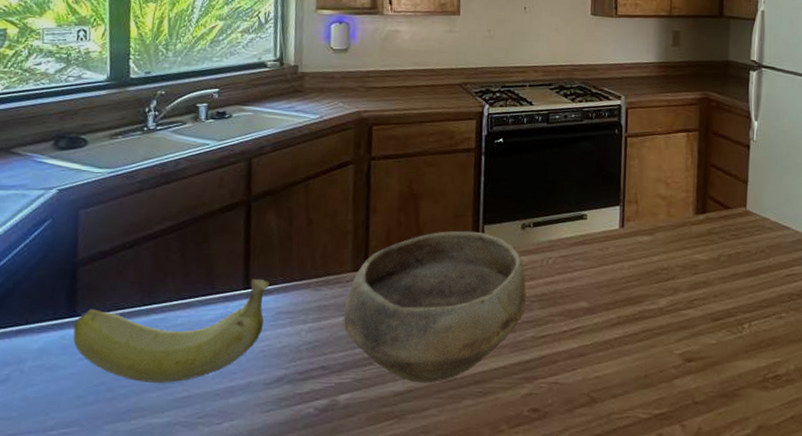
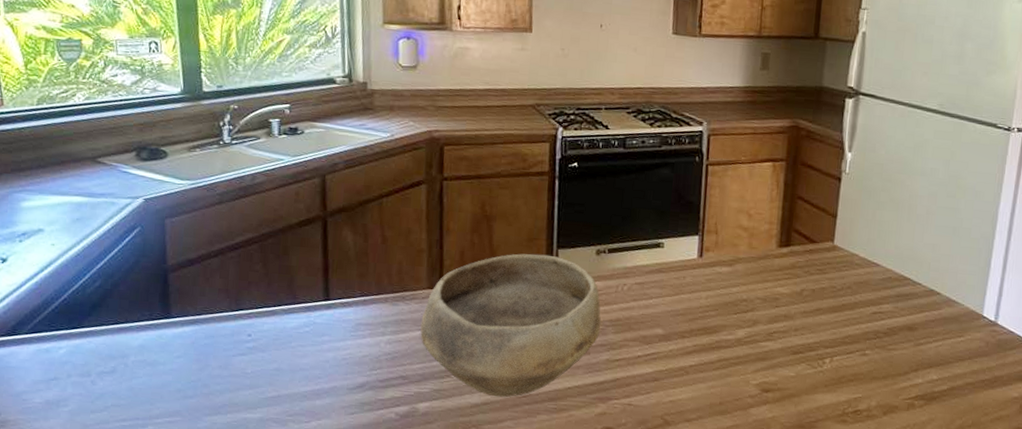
banana: present [73,278,270,383] -> none [168,290,348,383]

